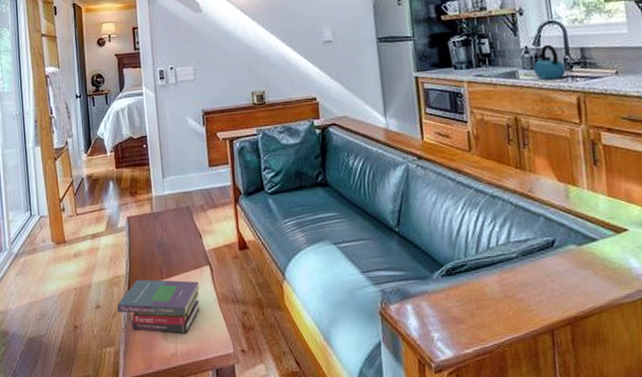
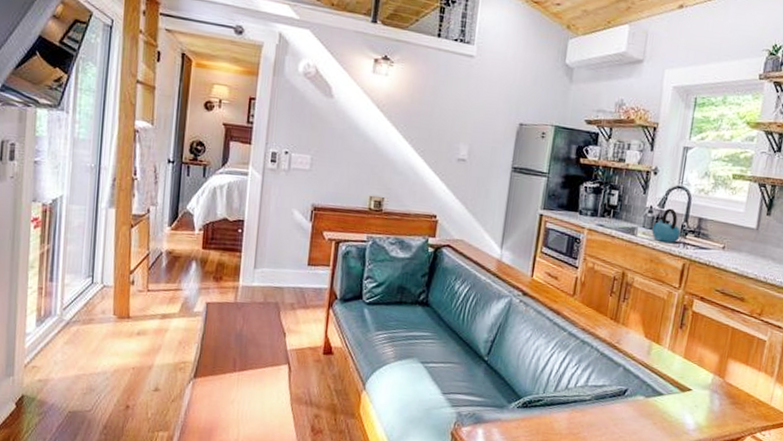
books: present [116,279,200,333] -> none [177,367,274,428]

